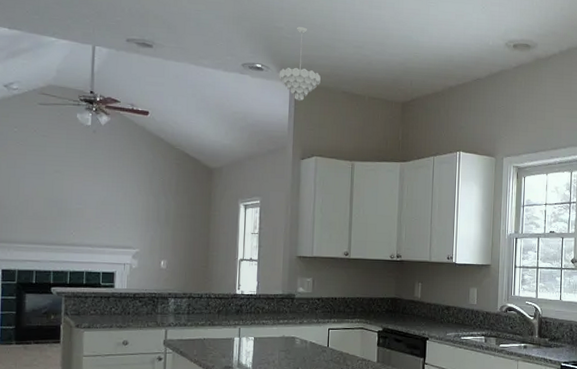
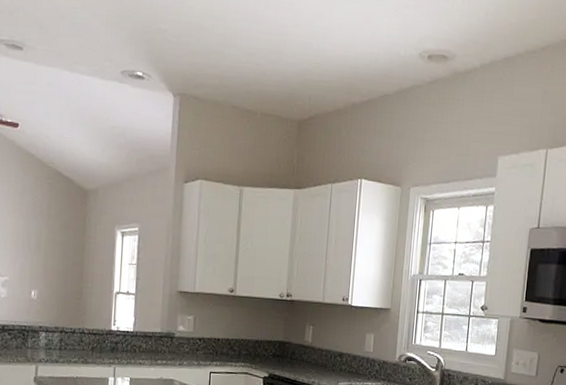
pendant light: present [279,27,321,101] -> none [162,29,208,116]

